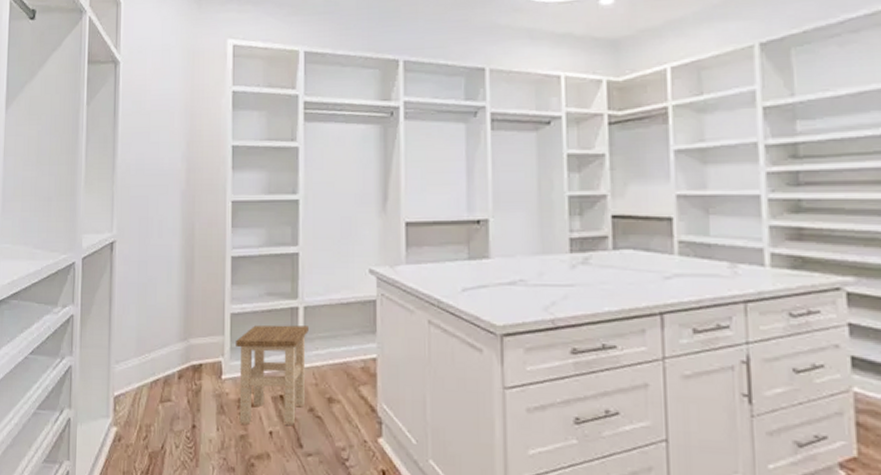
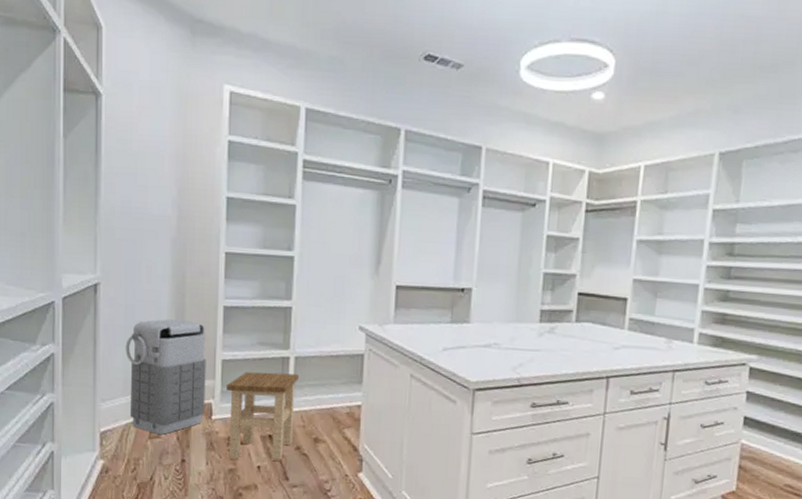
grenade: none [138,273,215,398] -> present [125,319,206,435]

